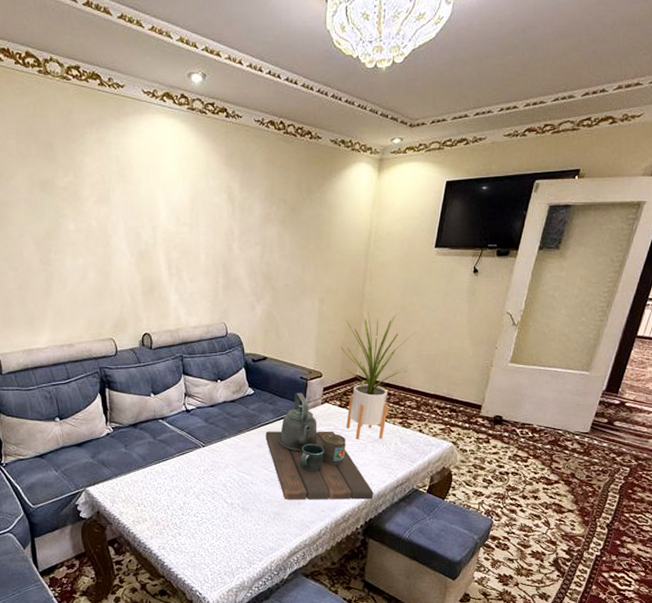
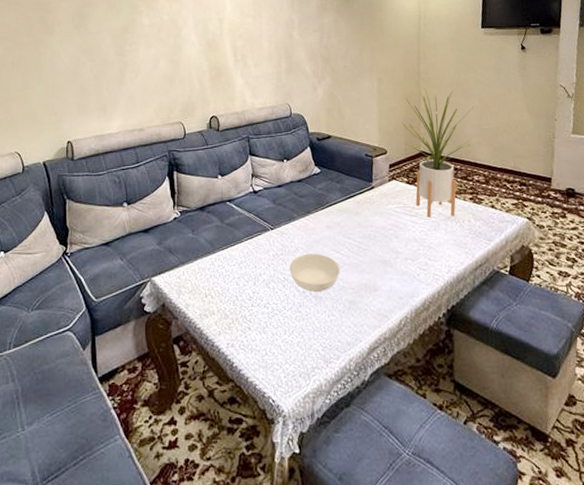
bowl: none [219,469,267,504] -> present [289,253,340,292]
tea set: present [265,393,374,500] -> none [334,170,453,286]

